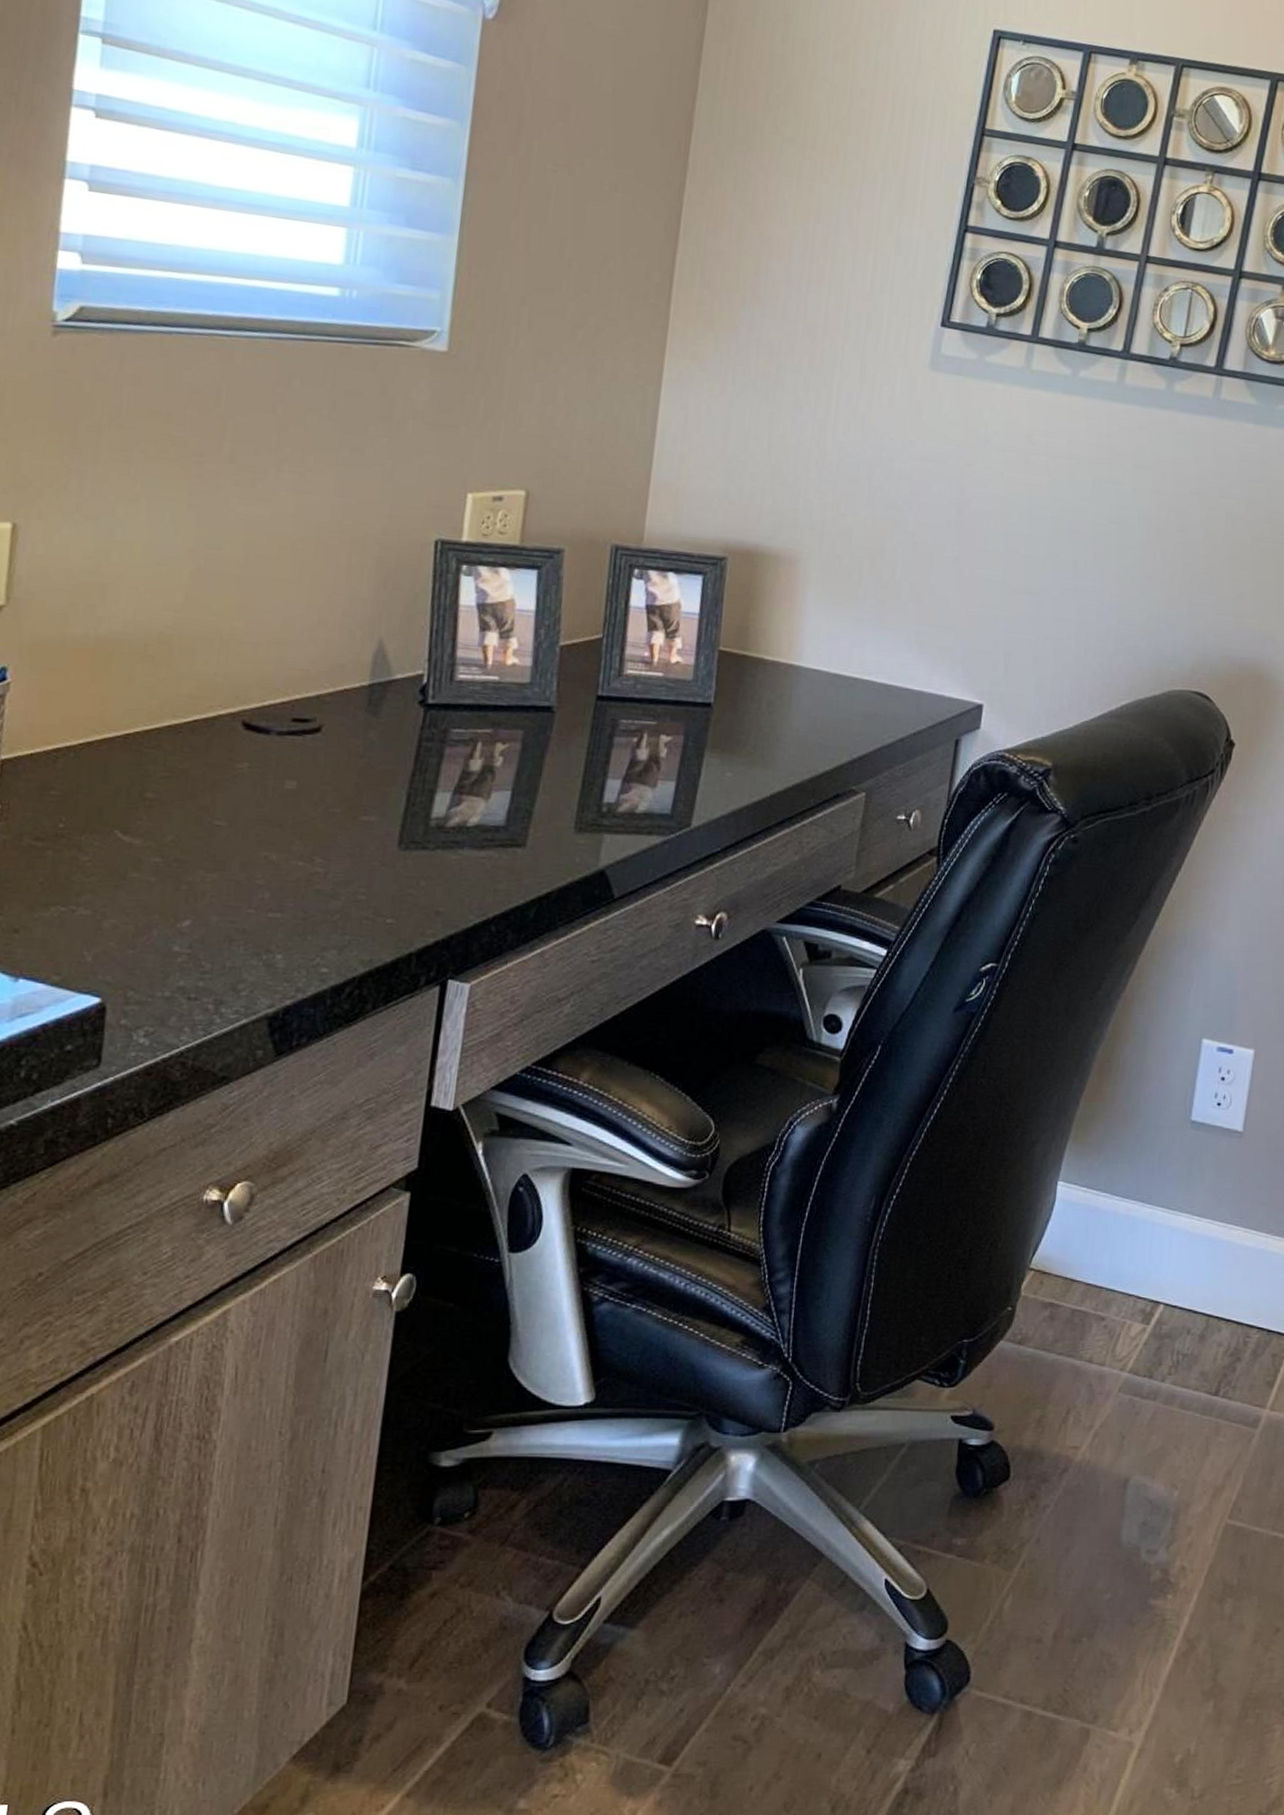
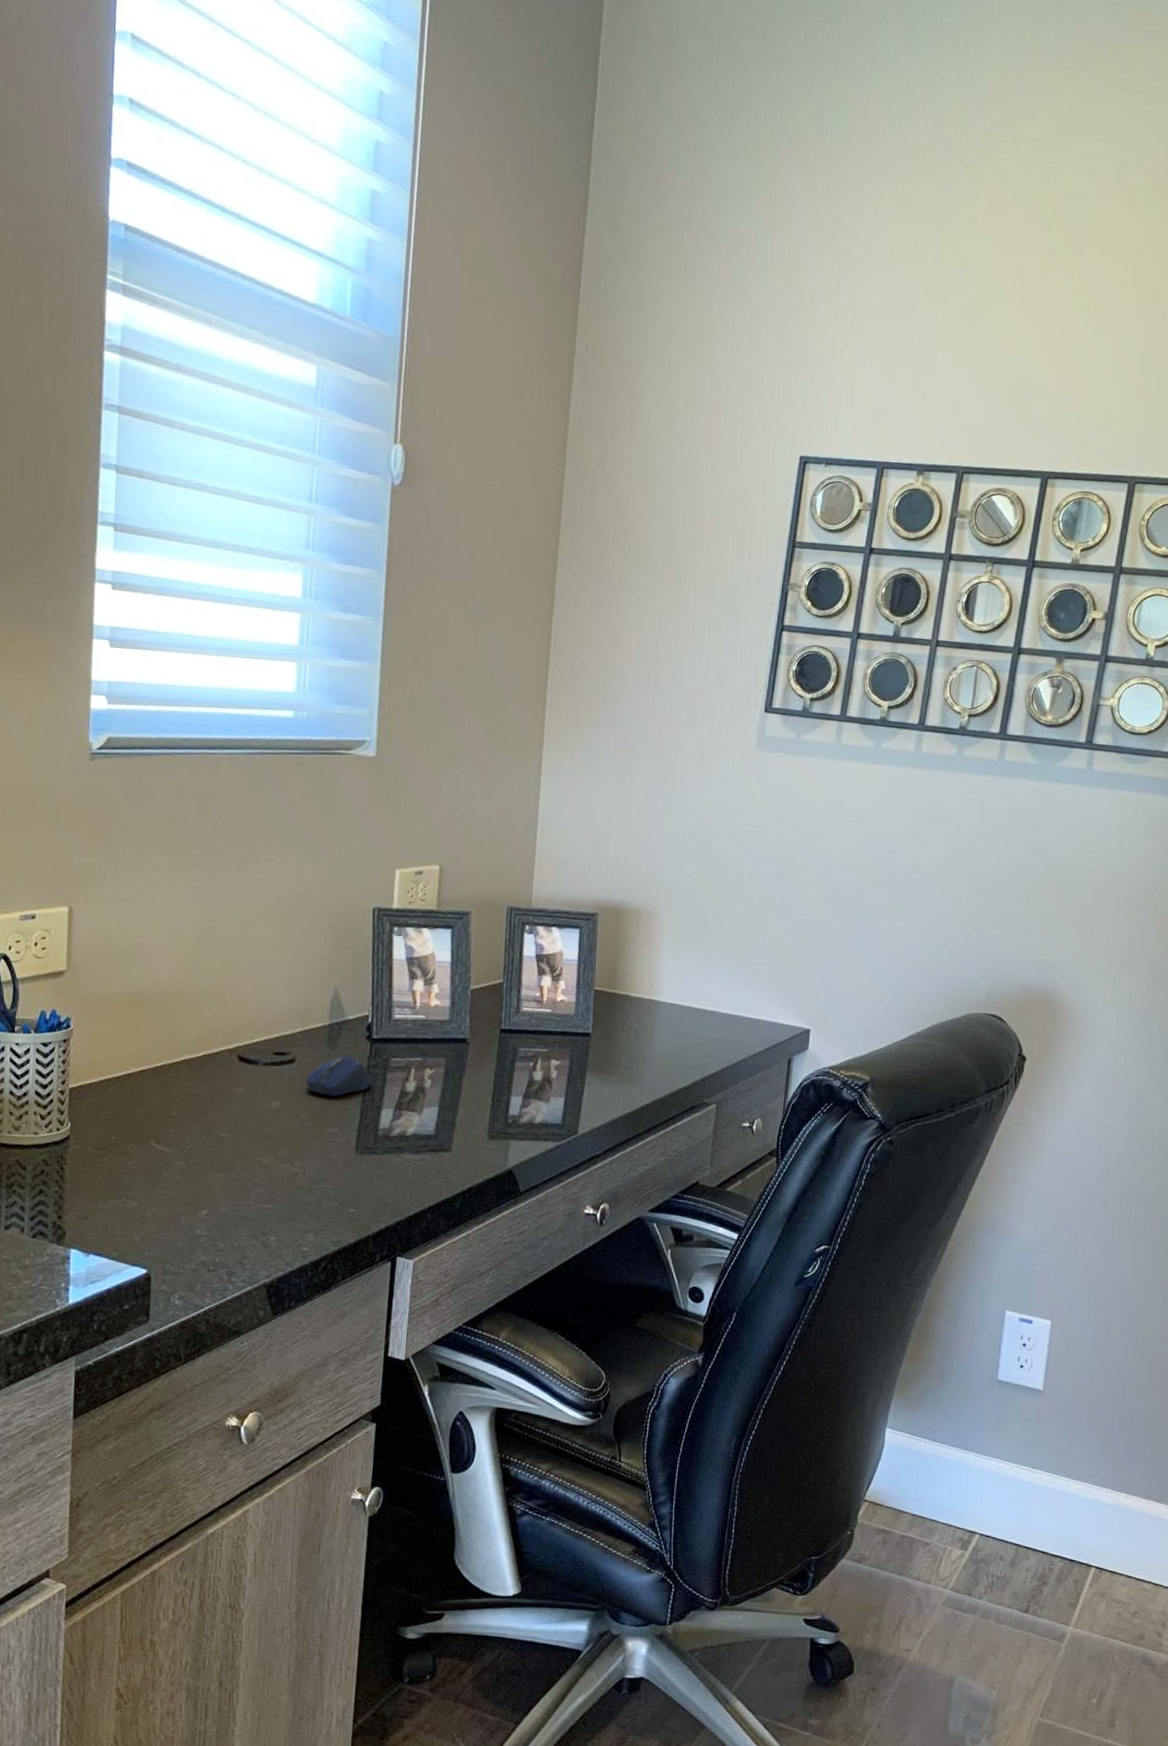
computer mouse: none [334,724,424,776] -> present [305,1055,372,1096]

